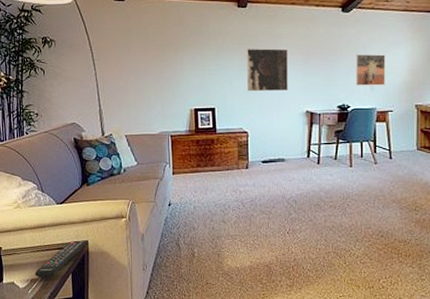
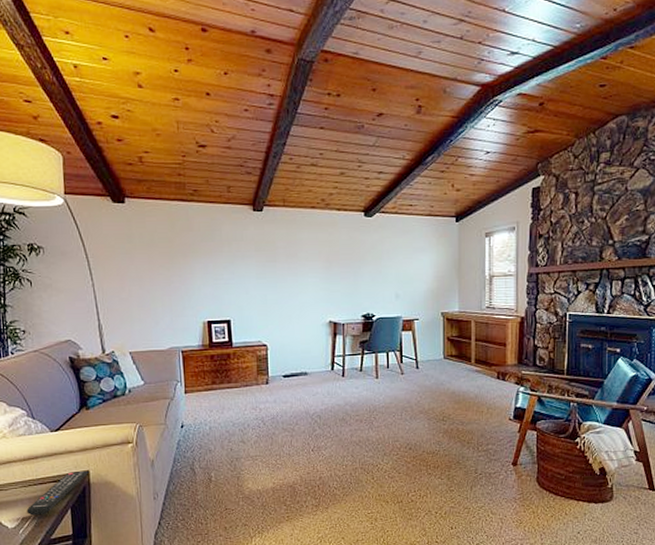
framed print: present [247,48,288,92] -> none [264,255,309,302]
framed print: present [356,54,386,86] -> none [380,261,411,294]

